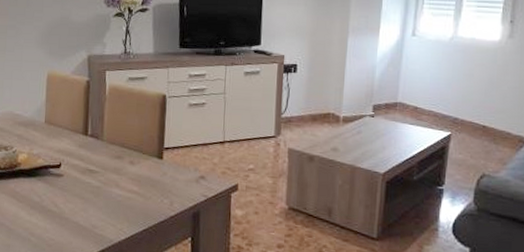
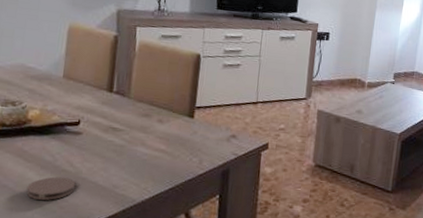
coaster: none [20,216,60,239] -> present [26,176,76,200]

